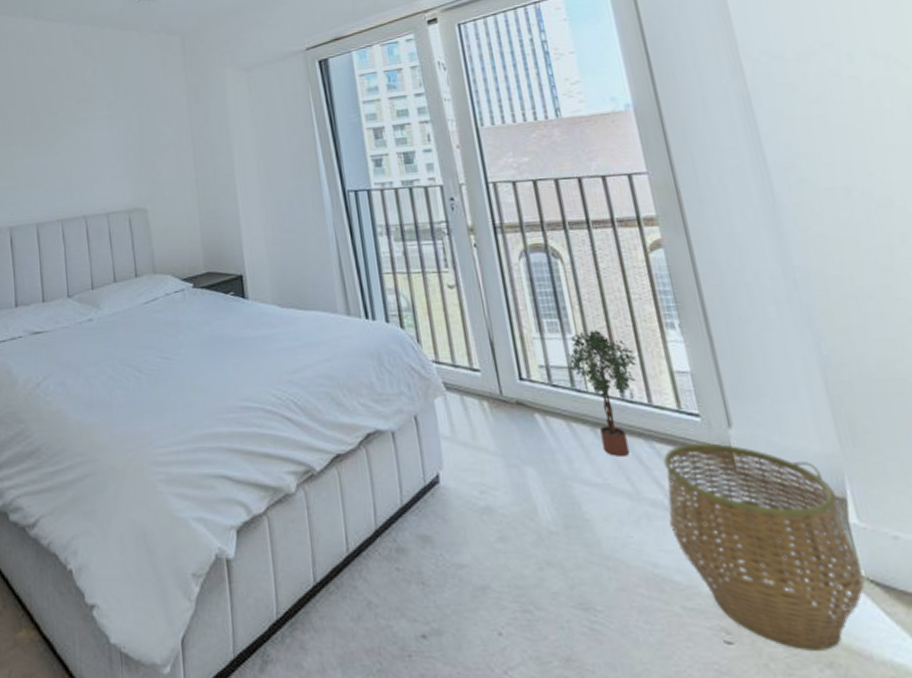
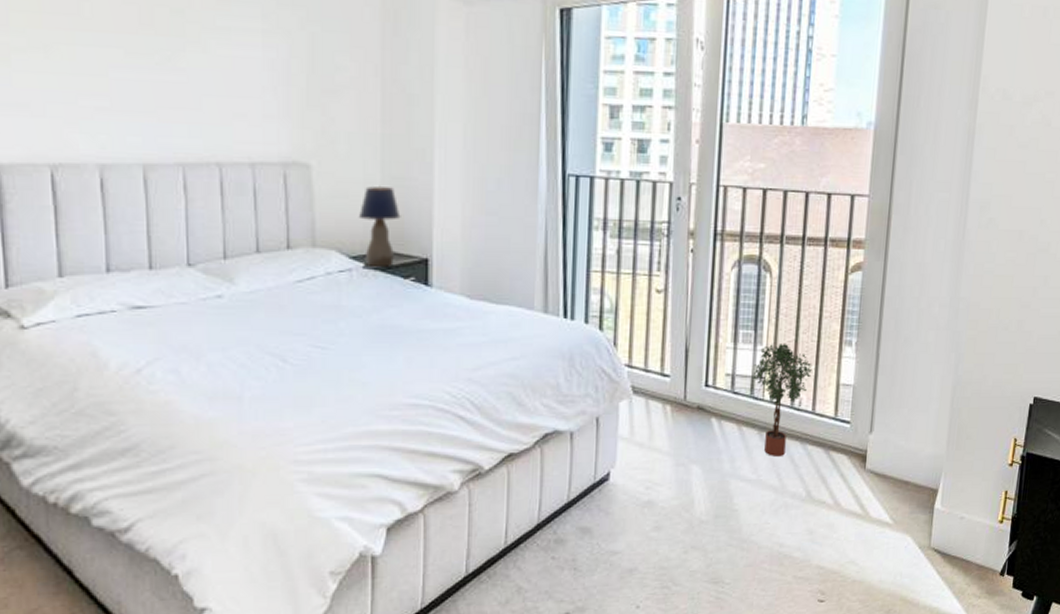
table lamp: none [185,218,217,286] -> present [358,185,401,266]
basket: present [663,443,865,651] -> none [802,446,932,603]

